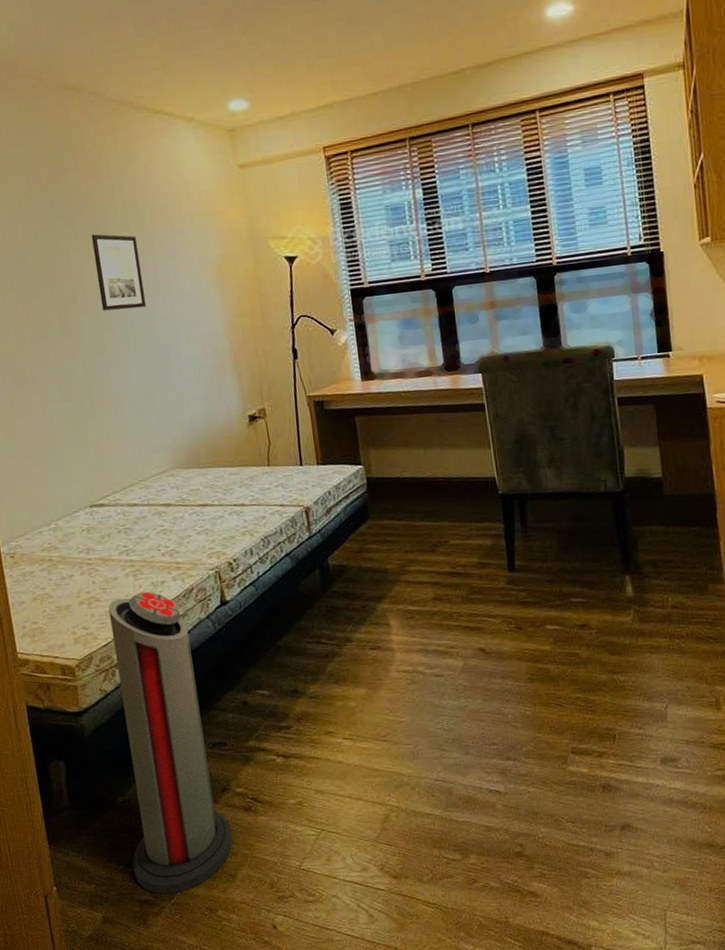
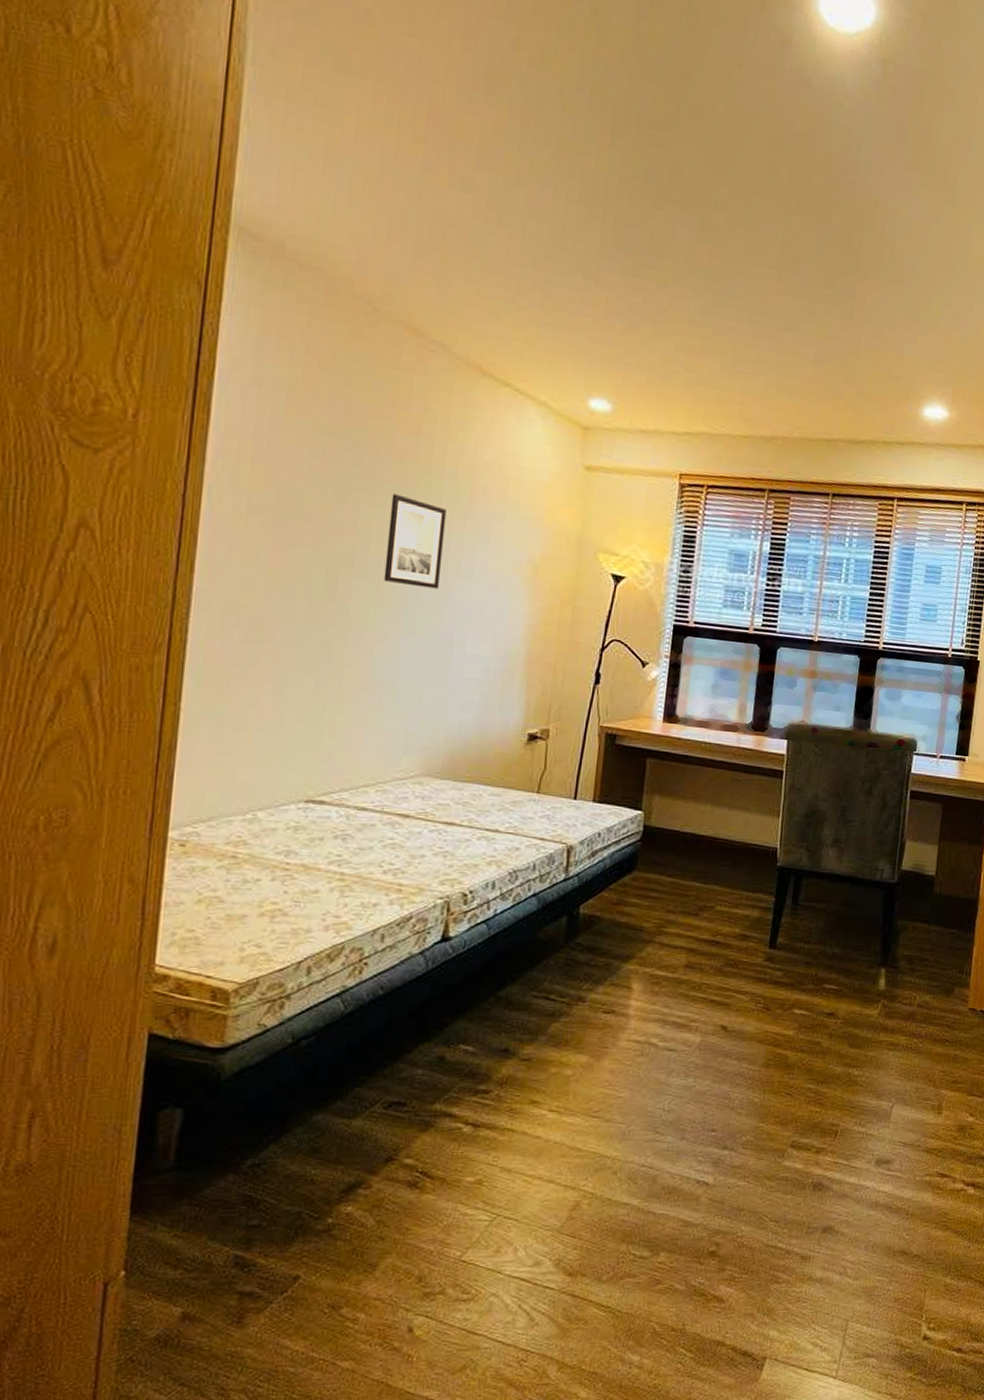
air purifier: present [108,591,233,895] -> none [241,912,393,1286]

